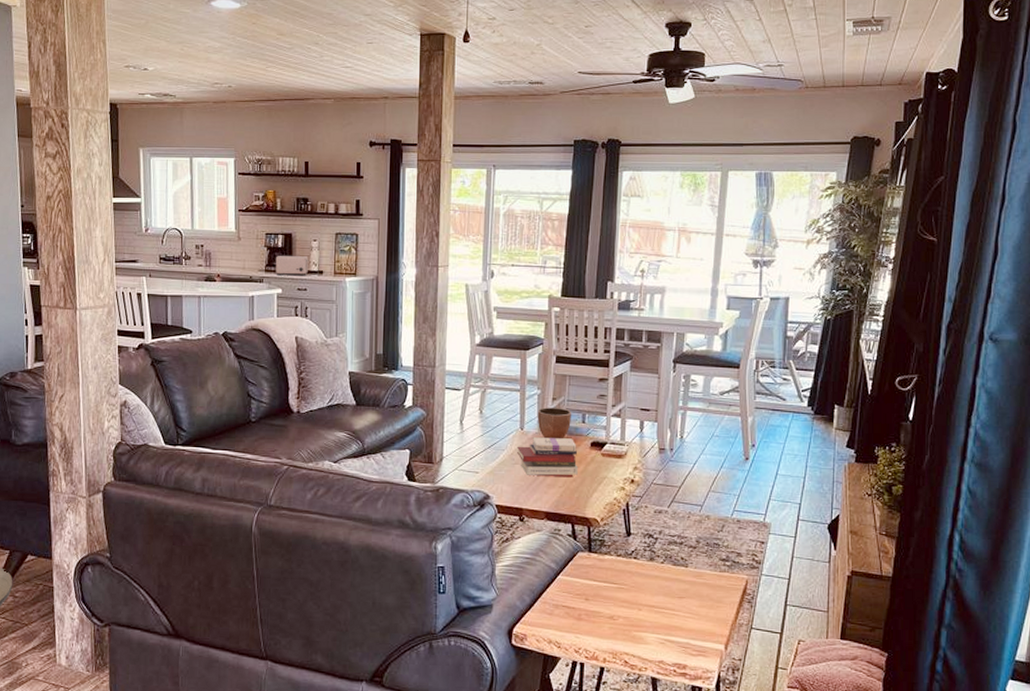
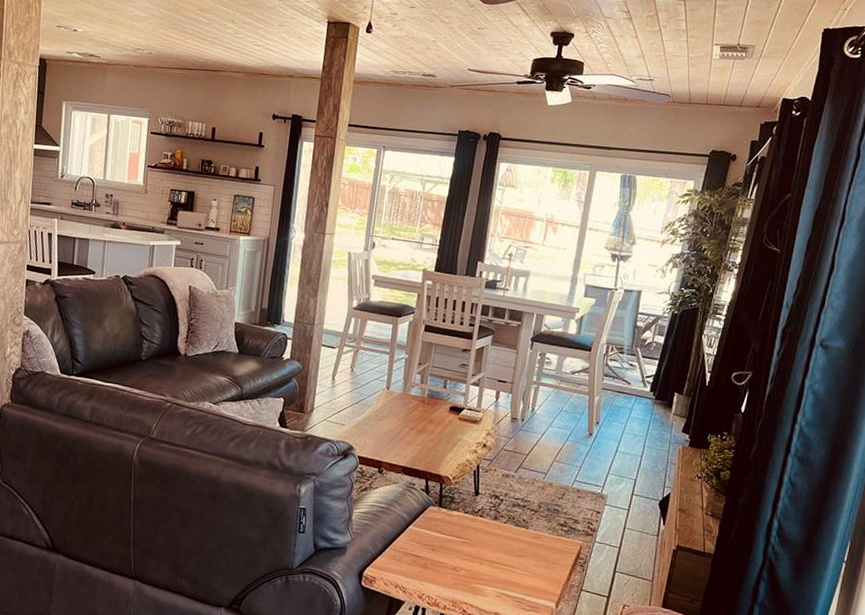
books: present [517,437,578,478] -> none [382,397,437,437]
decorative bowl: present [537,407,571,439] -> none [403,371,434,402]

